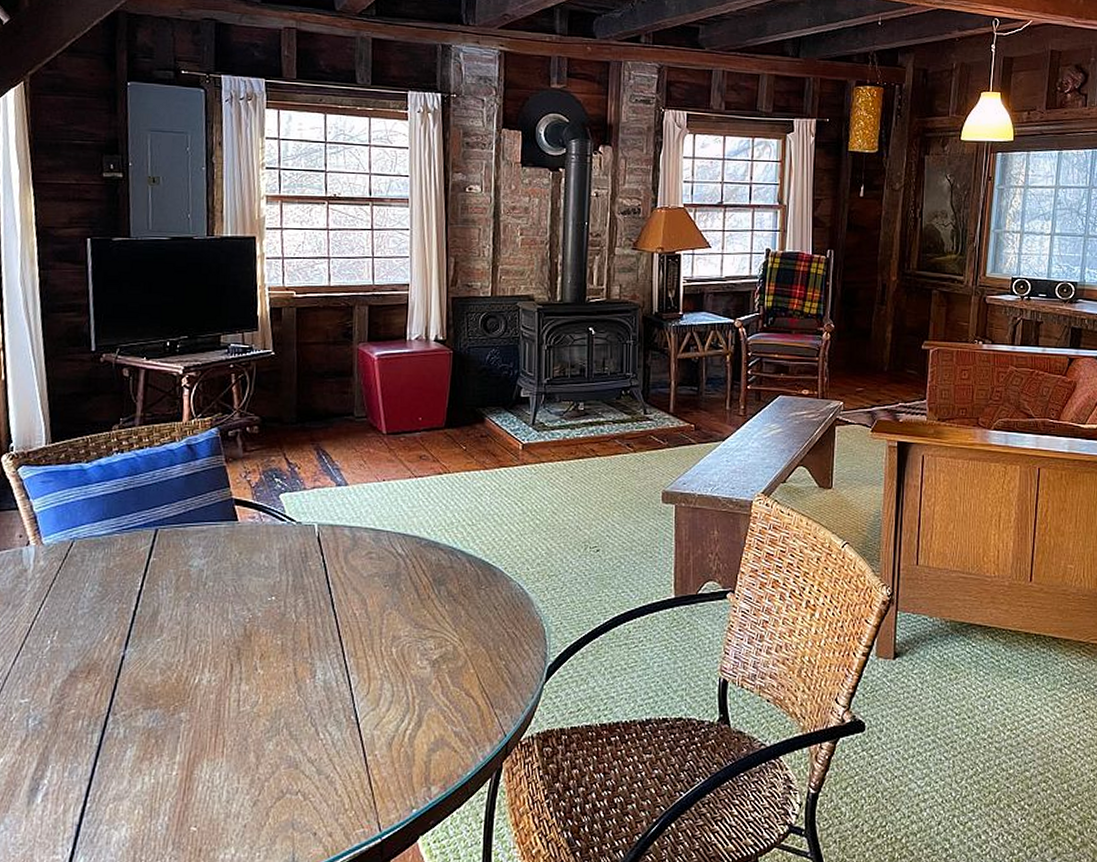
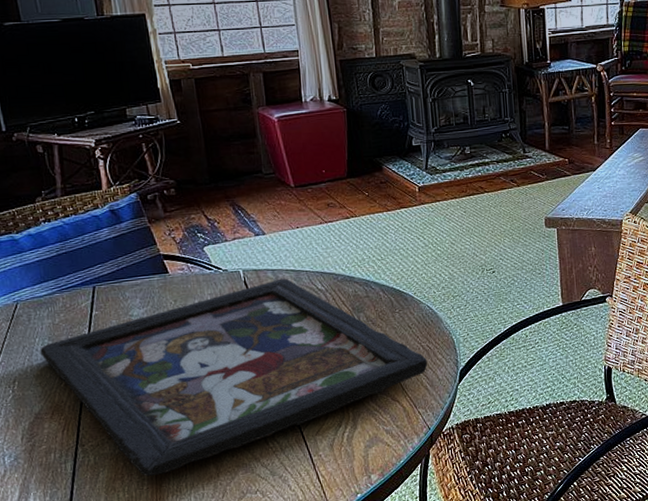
board game: none [88,537,512,760] -> present [40,278,428,477]

